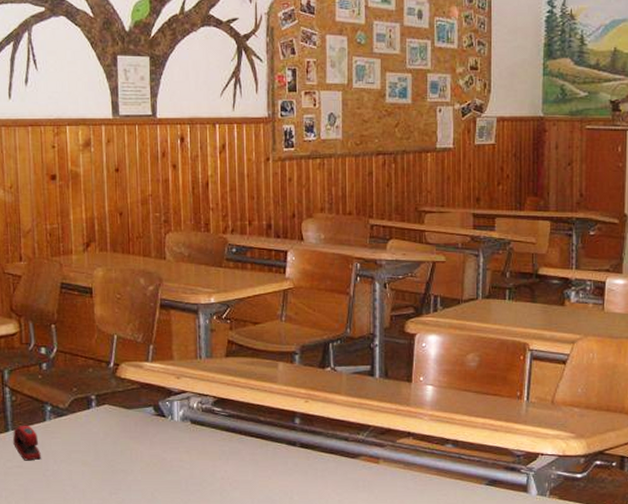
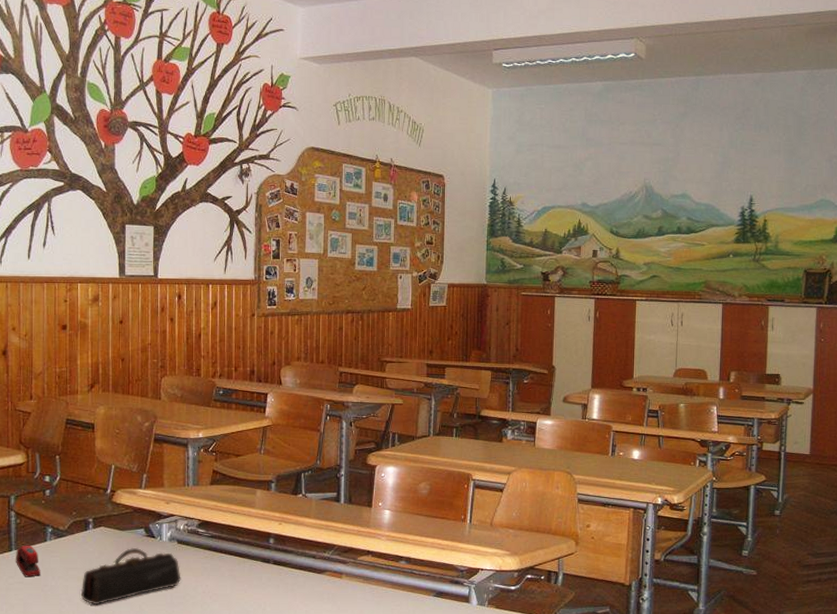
pencil case: none [86,427,197,492] -> present [80,547,181,605]

